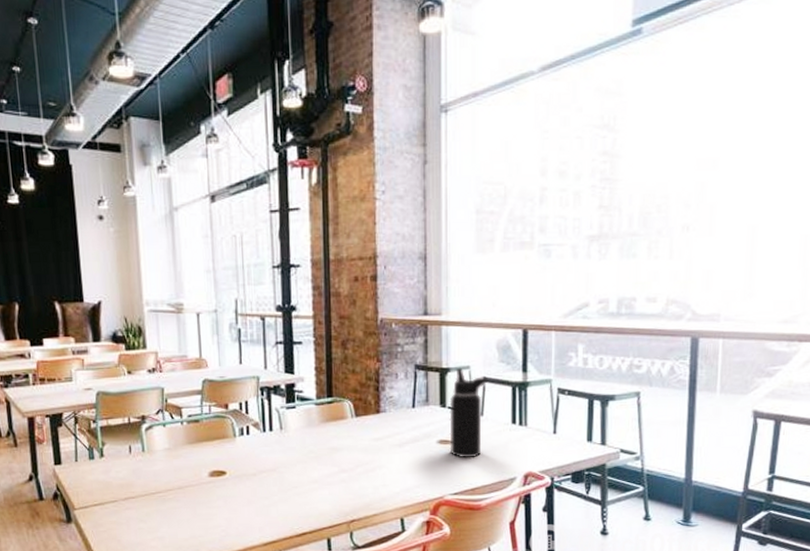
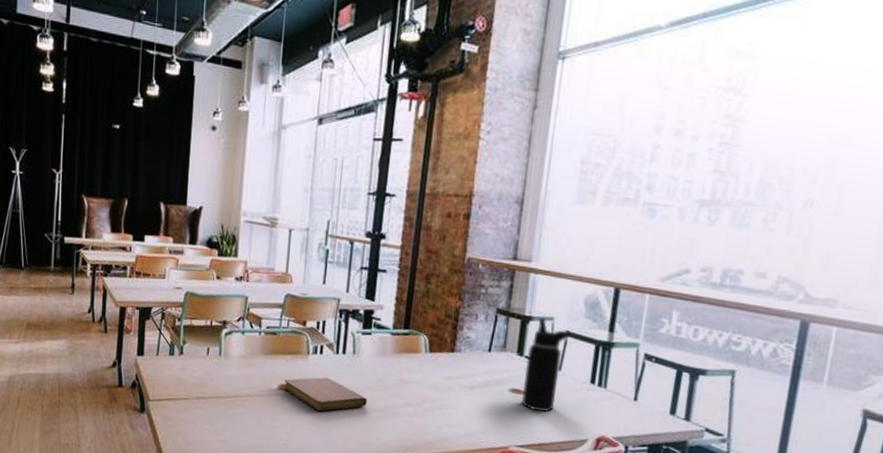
notebook: none [215,457,301,491] -> present [284,377,367,411]

